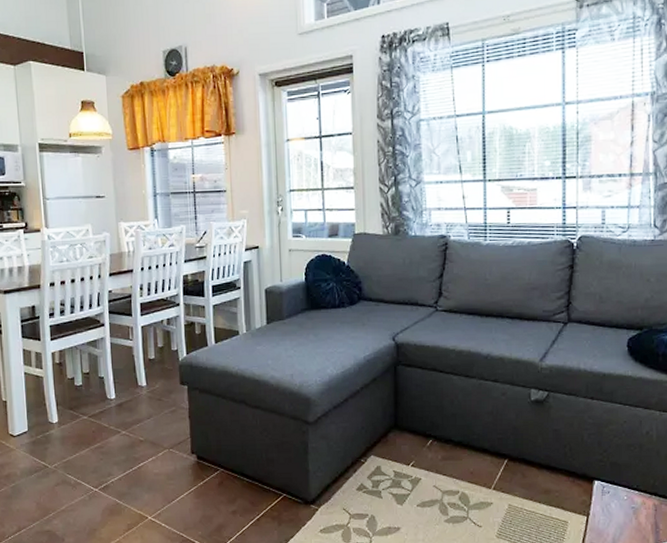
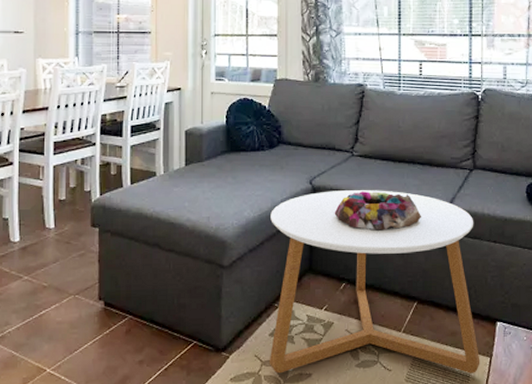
coffee table: none [354,345,576,532] -> present [269,190,480,374]
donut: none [418,347,512,387] -> present [334,191,422,231]

